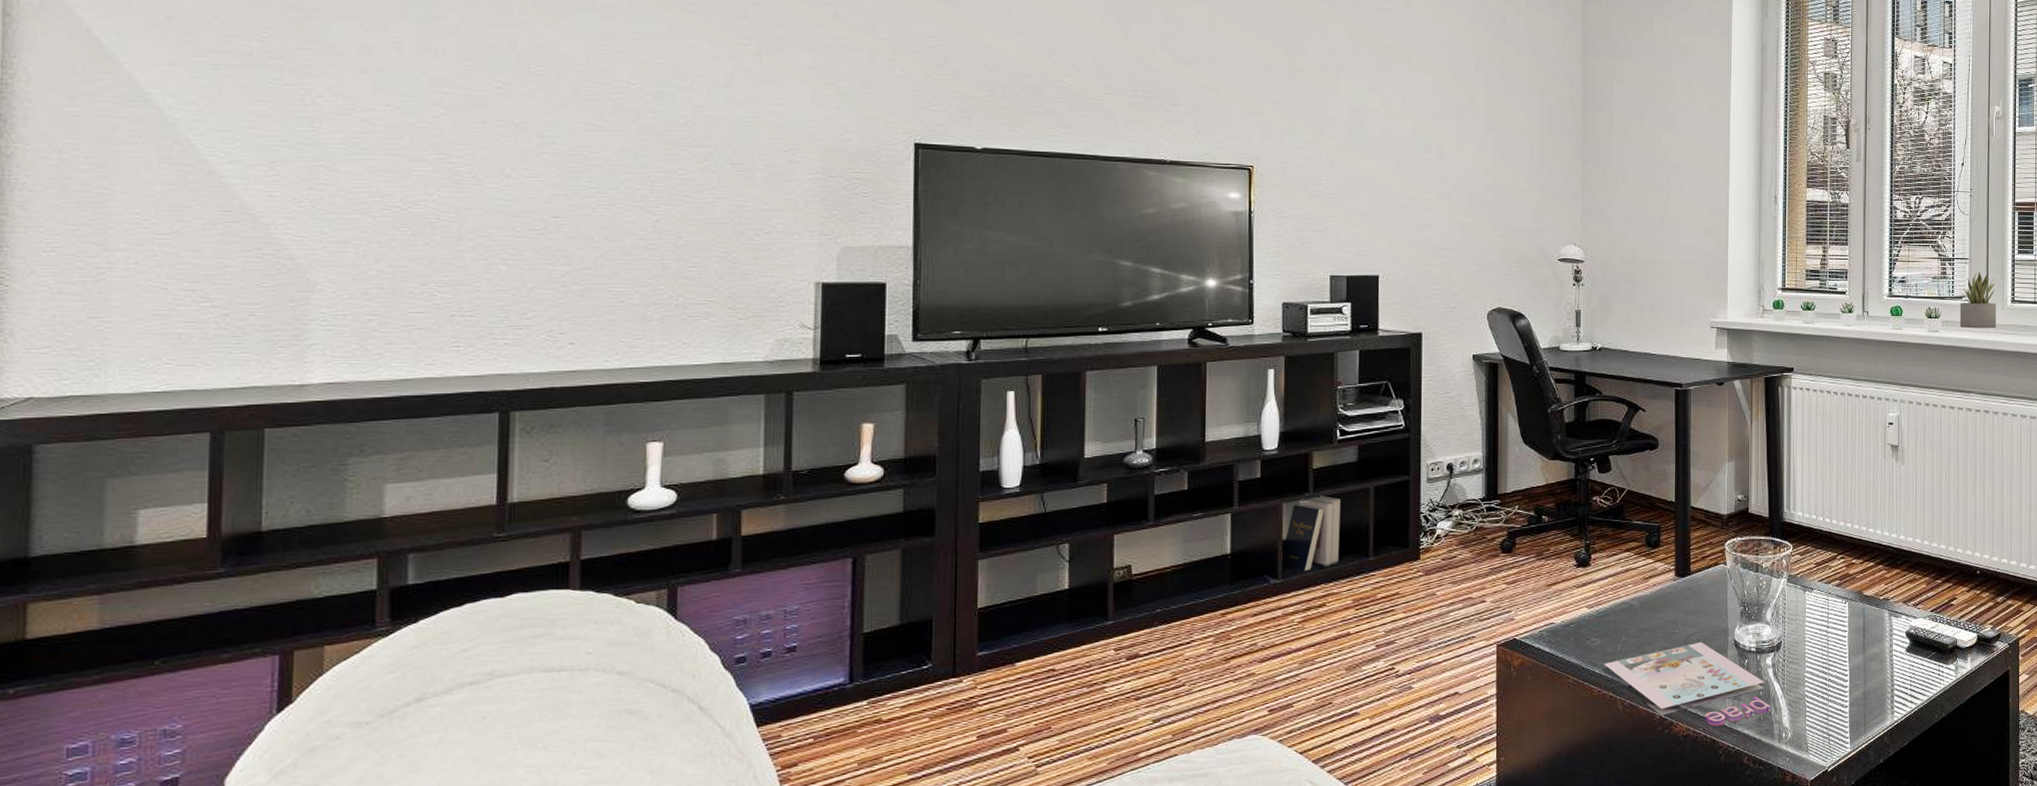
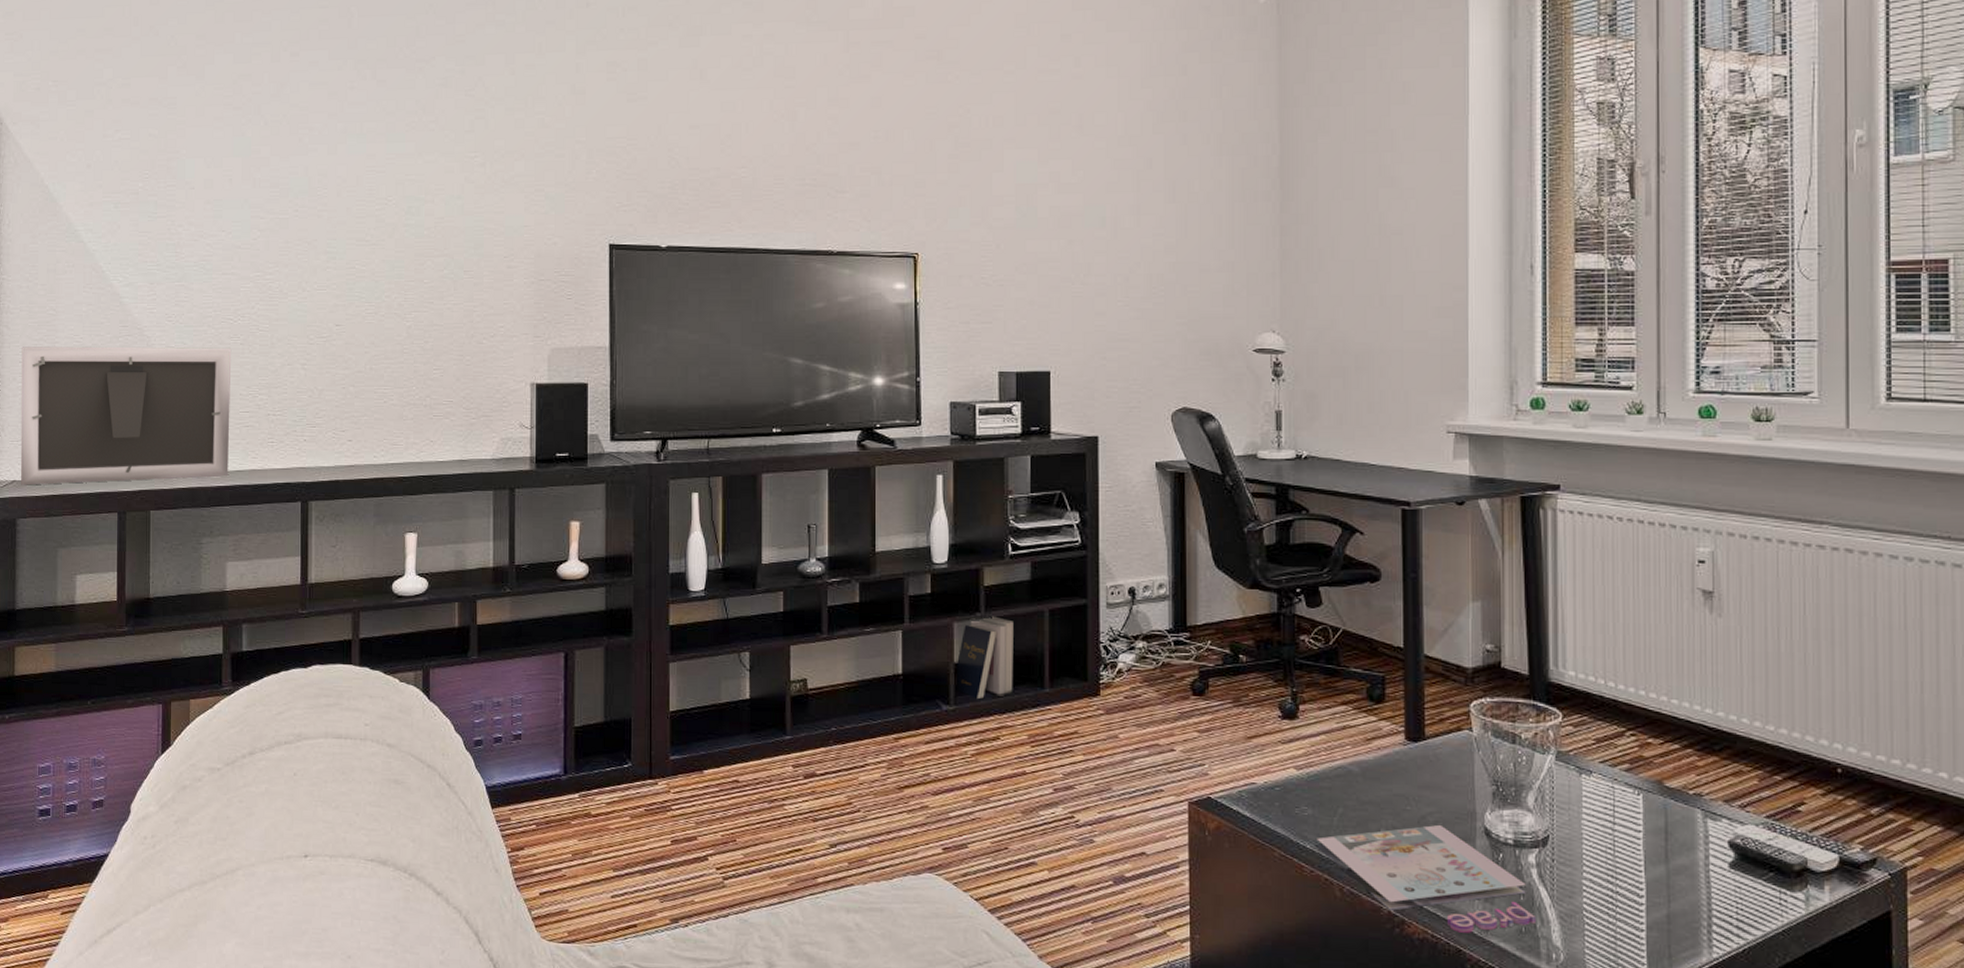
picture frame: none [41,232,398,403] -> present [20,346,232,485]
succulent plant: present [1959,272,1997,329] -> none [1804,358,1863,437]

